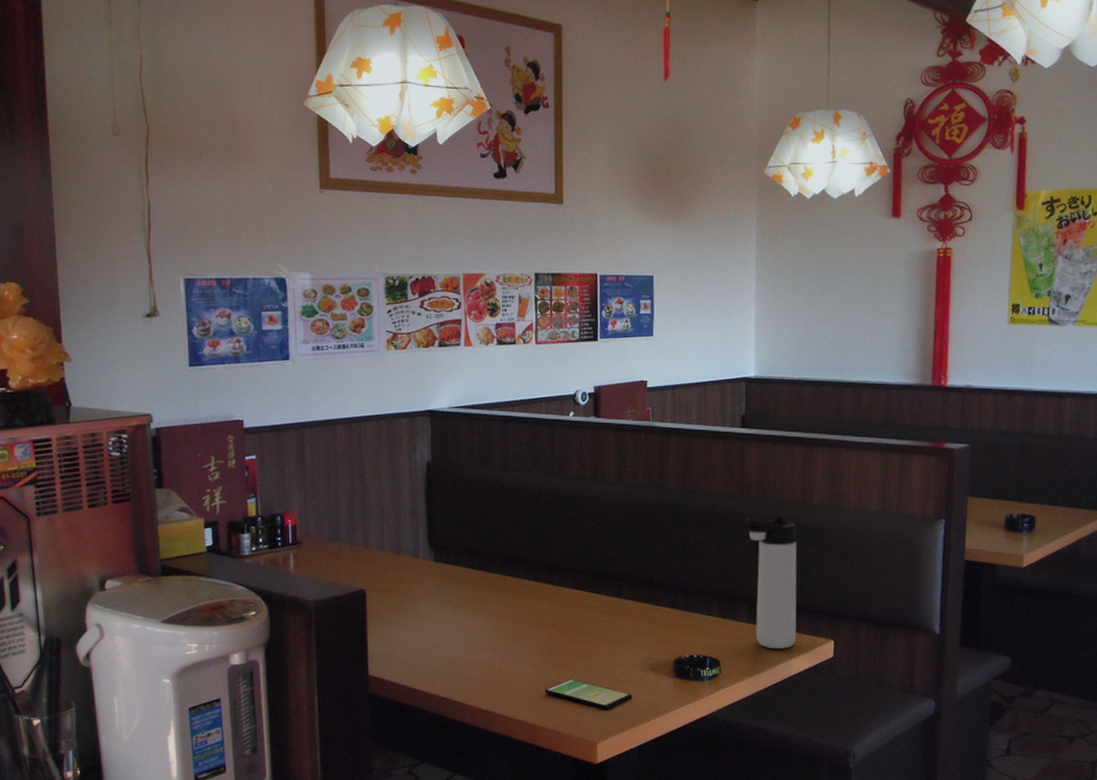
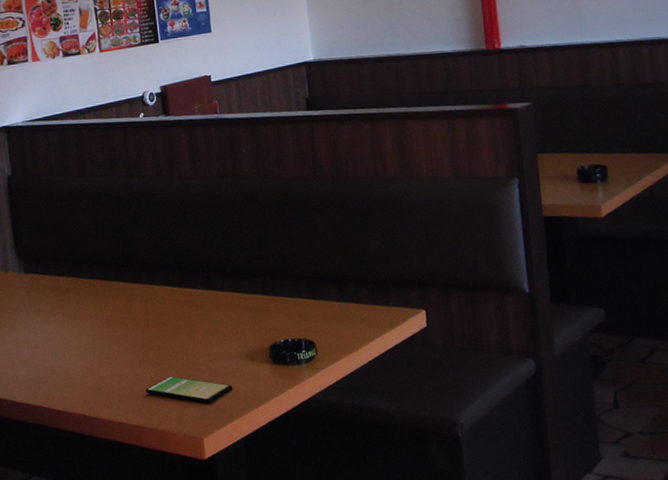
thermos bottle: present [744,516,797,650] -> none [321,192,387,325]

